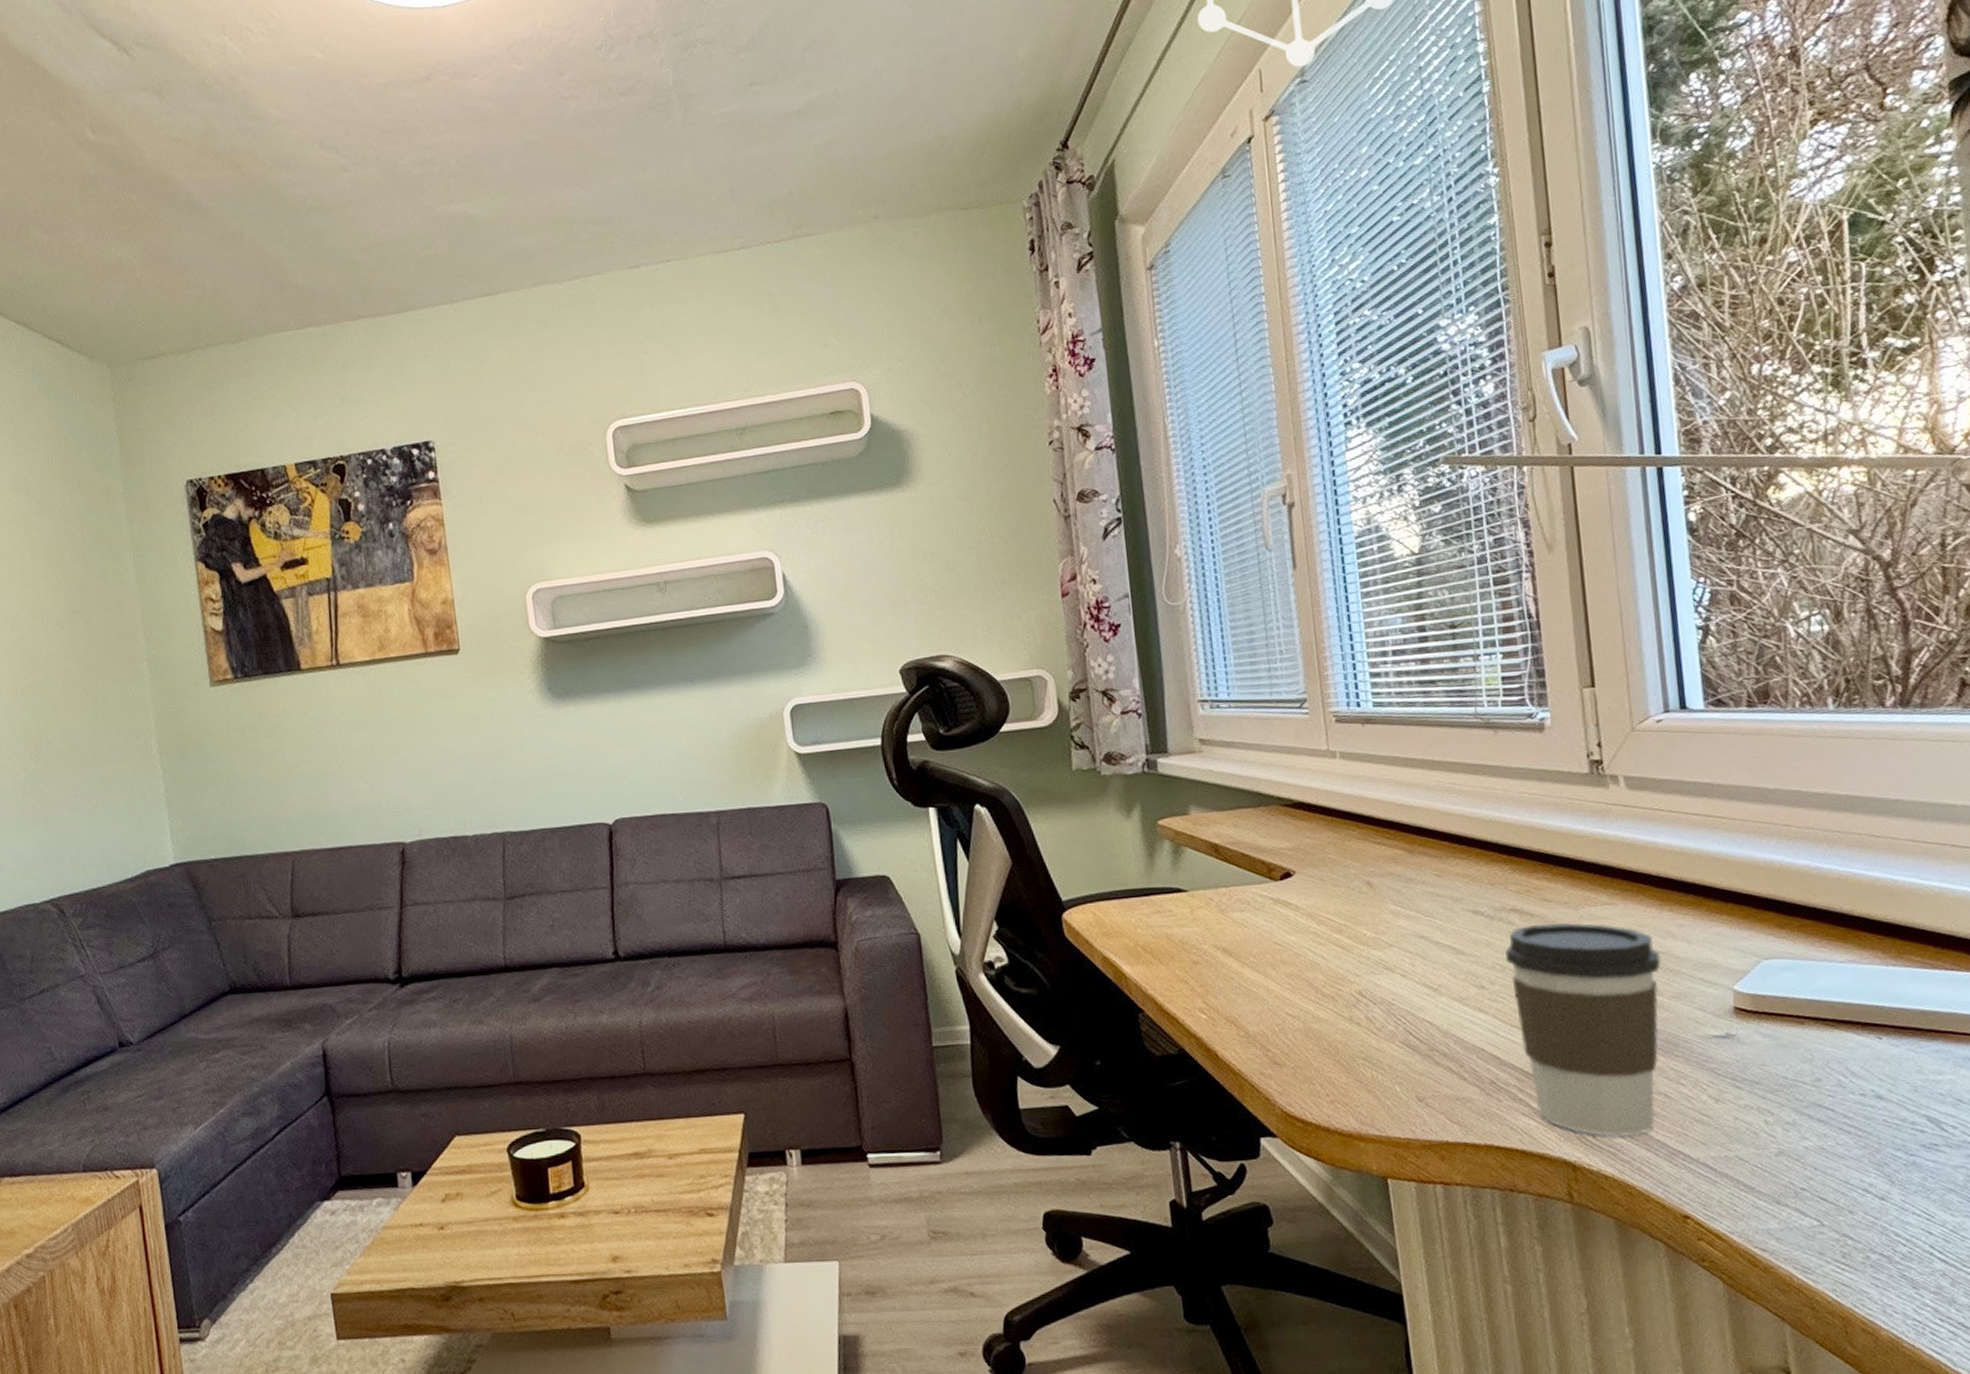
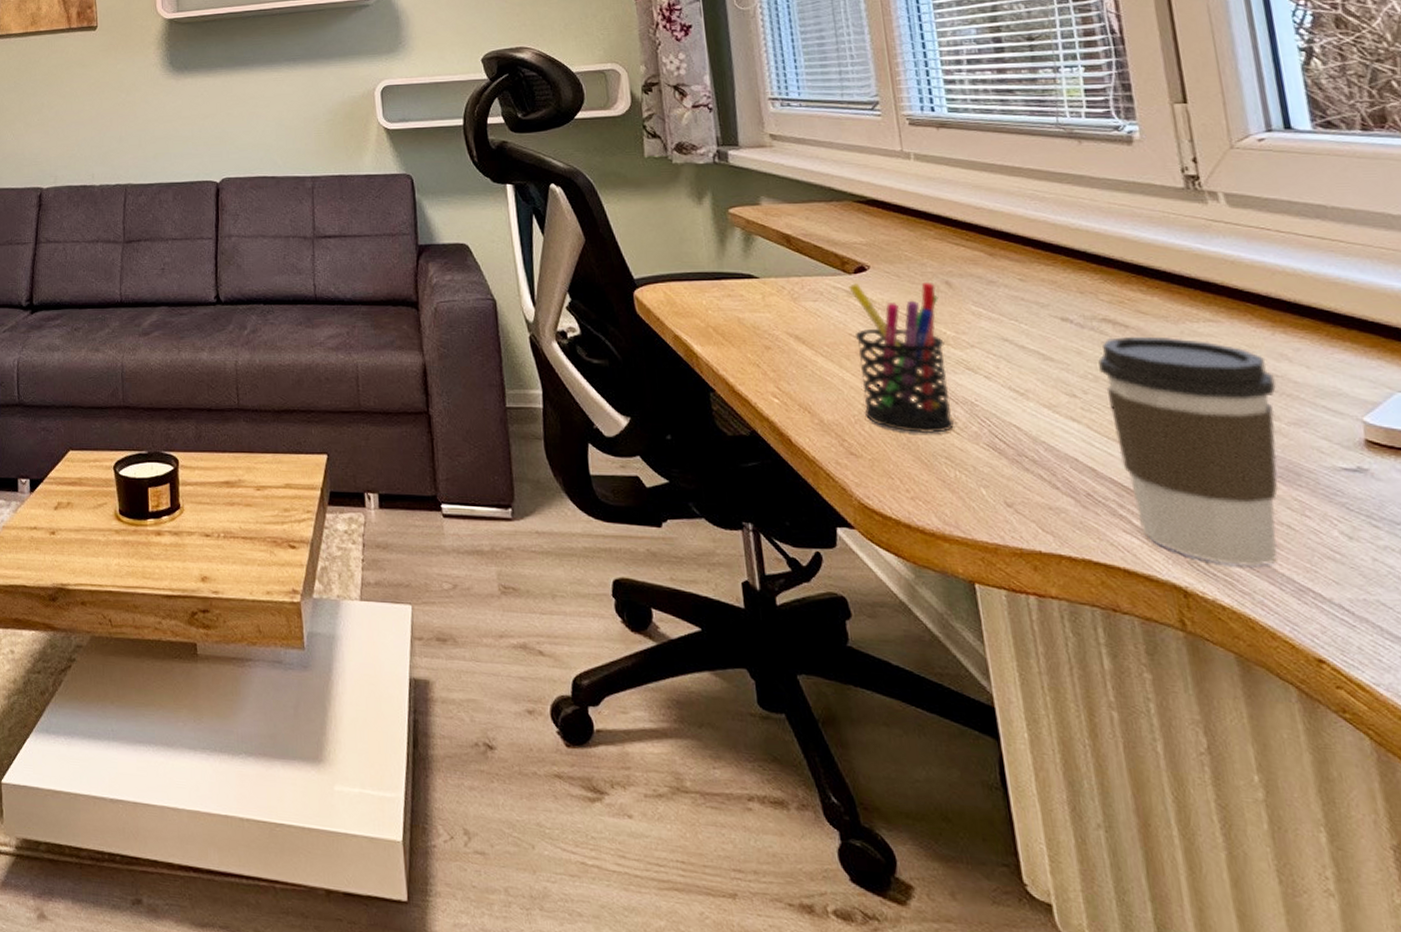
pen holder: none [1275,883,1372,1037] -> present [848,282,954,434]

